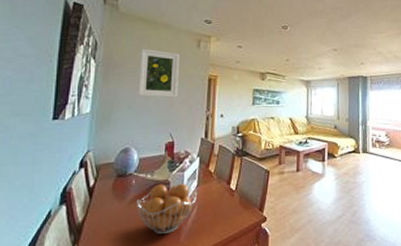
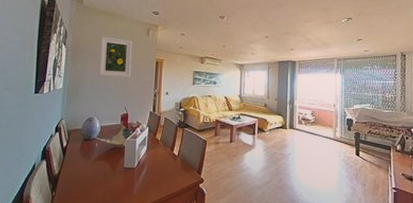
fruit basket: present [136,183,197,235] -> none [98,148,146,188]

